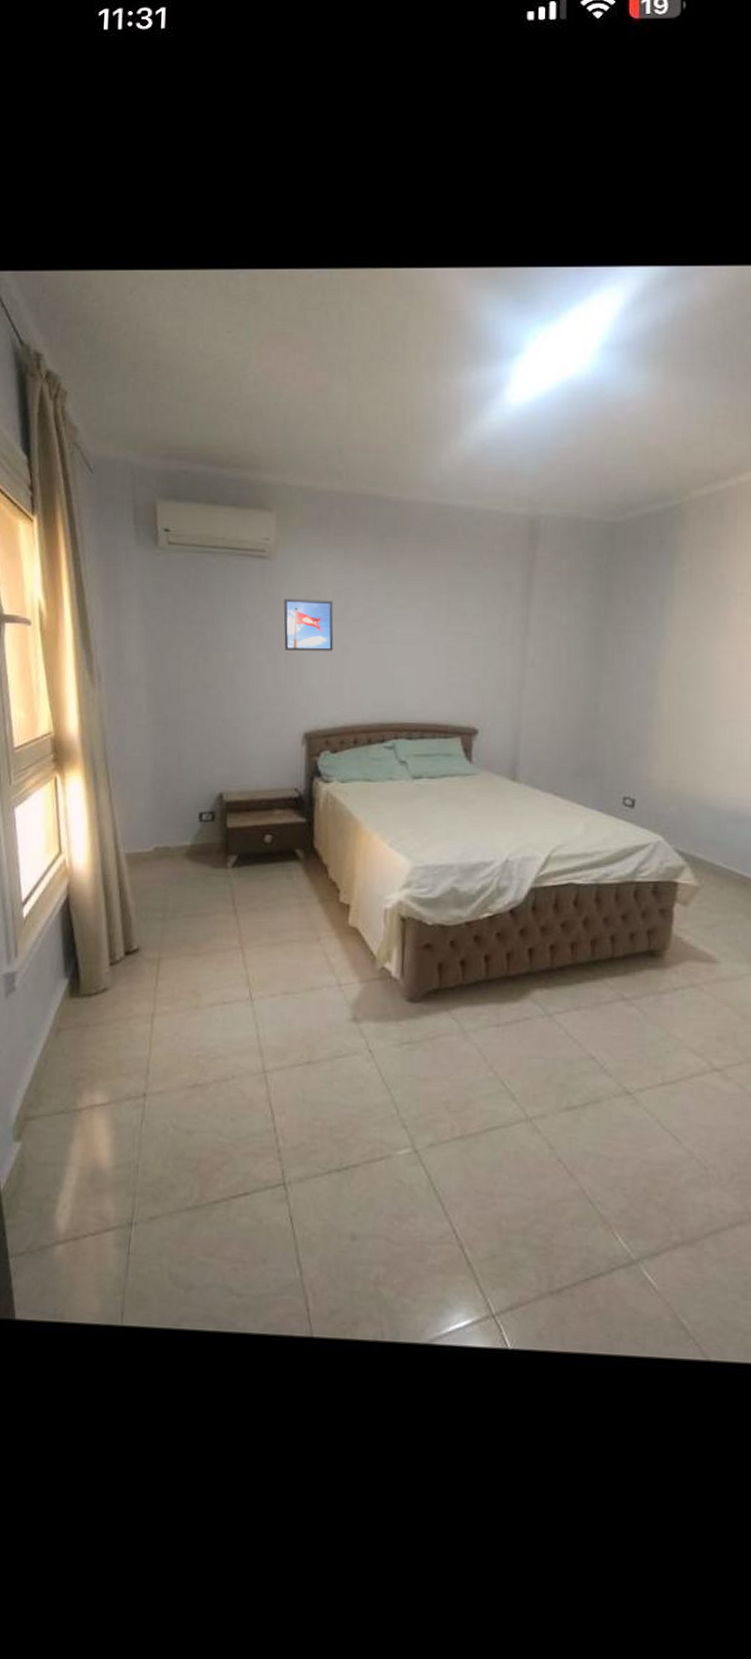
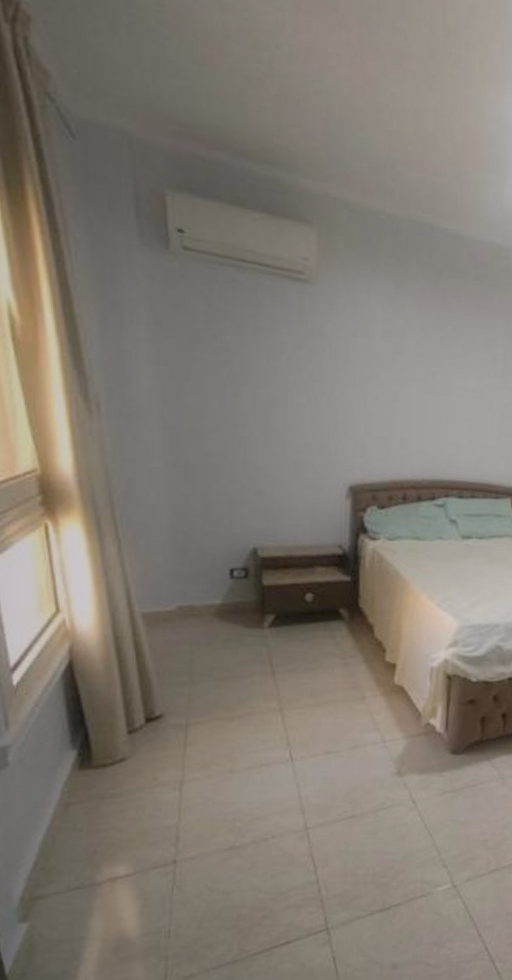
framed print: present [283,599,334,651] -> none [326,333,383,398]

